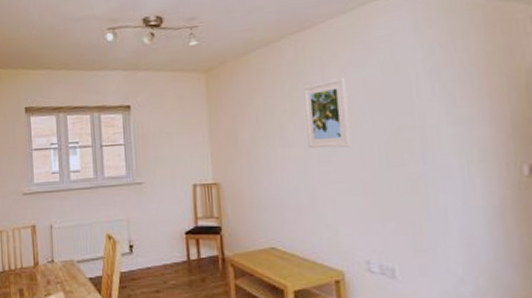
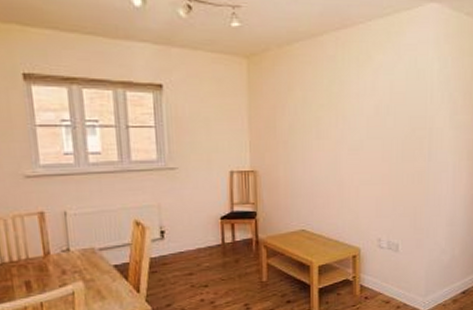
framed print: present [303,77,352,149] -> none [339,78,377,143]

